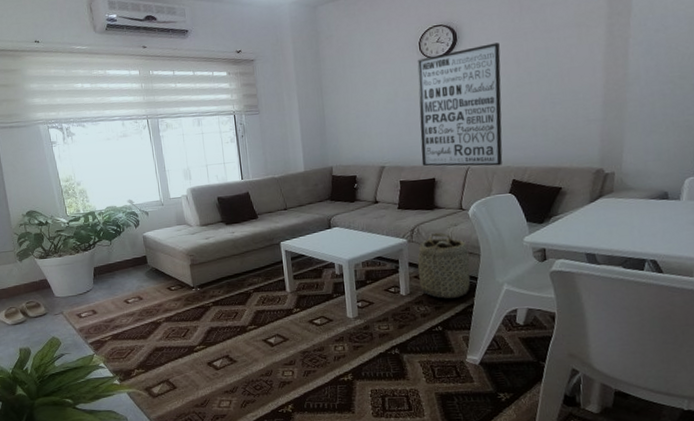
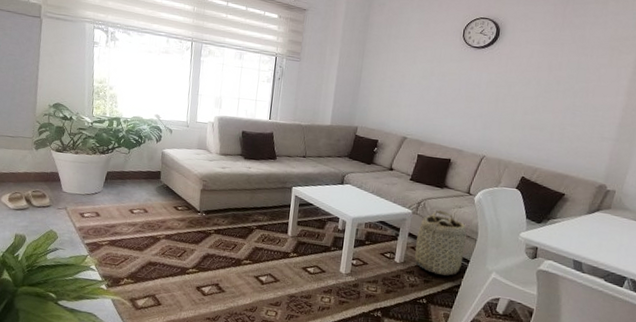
wall art: present [417,42,503,167] -> none [441,45,537,161]

